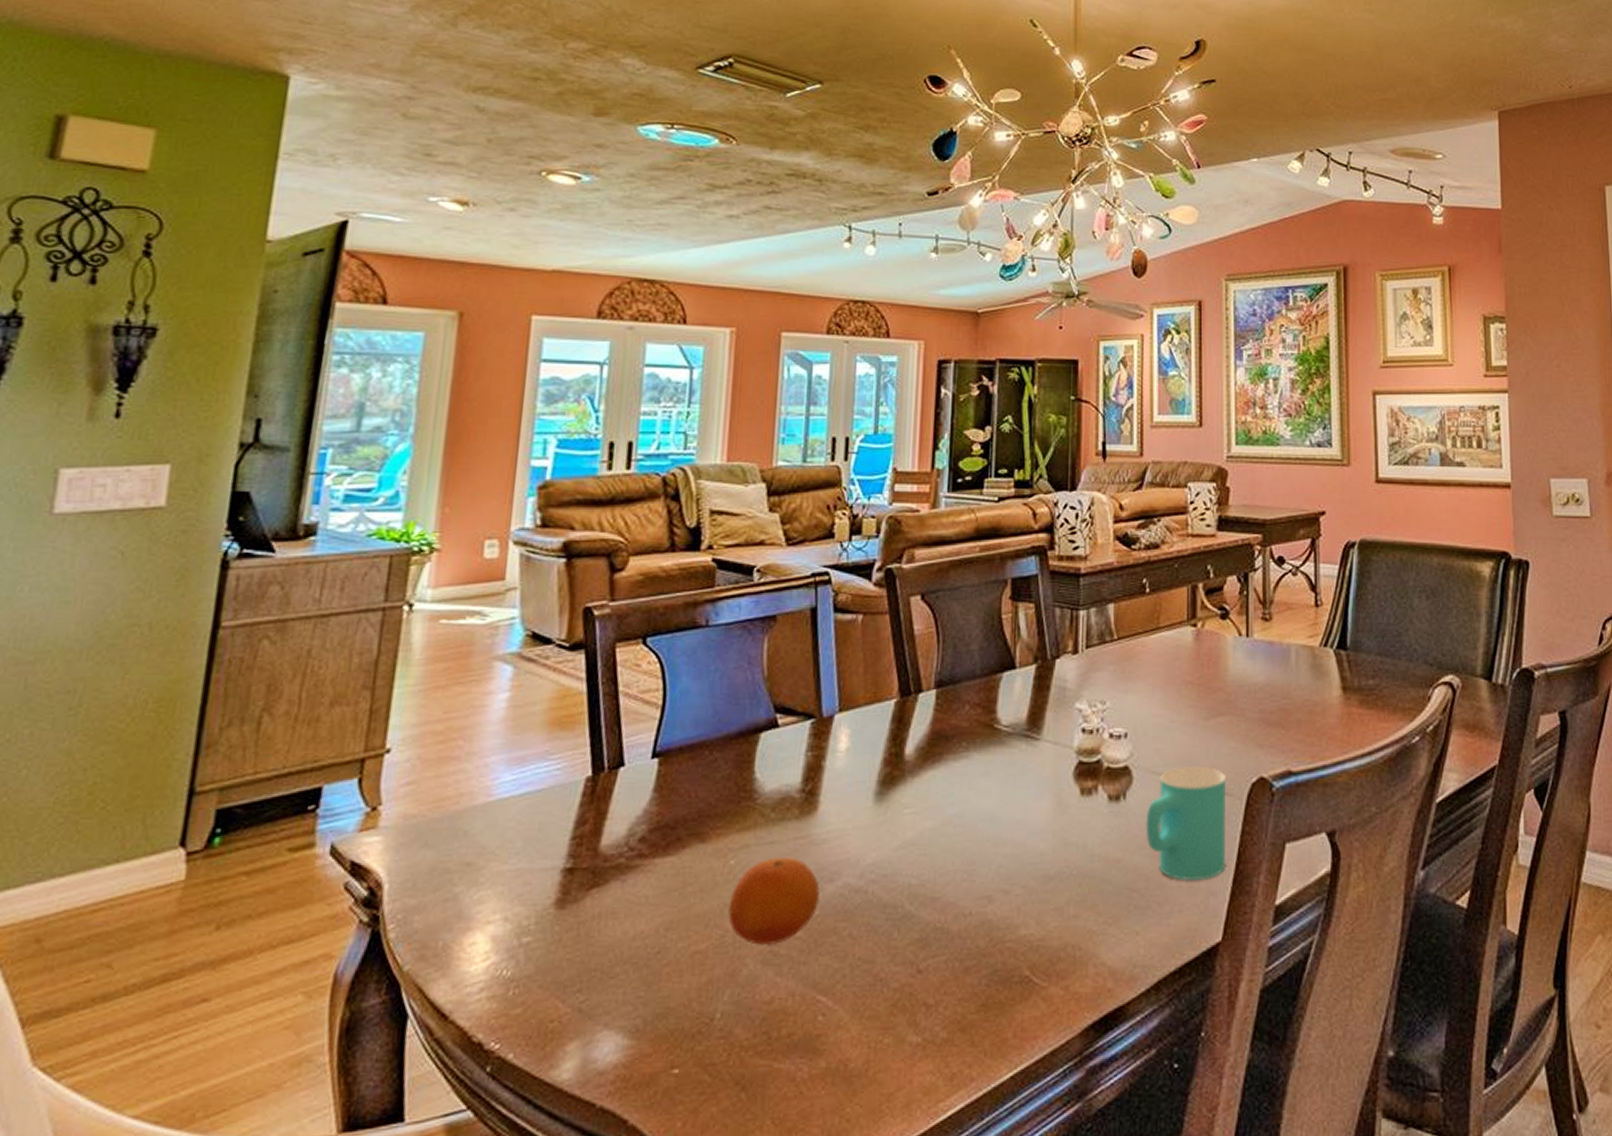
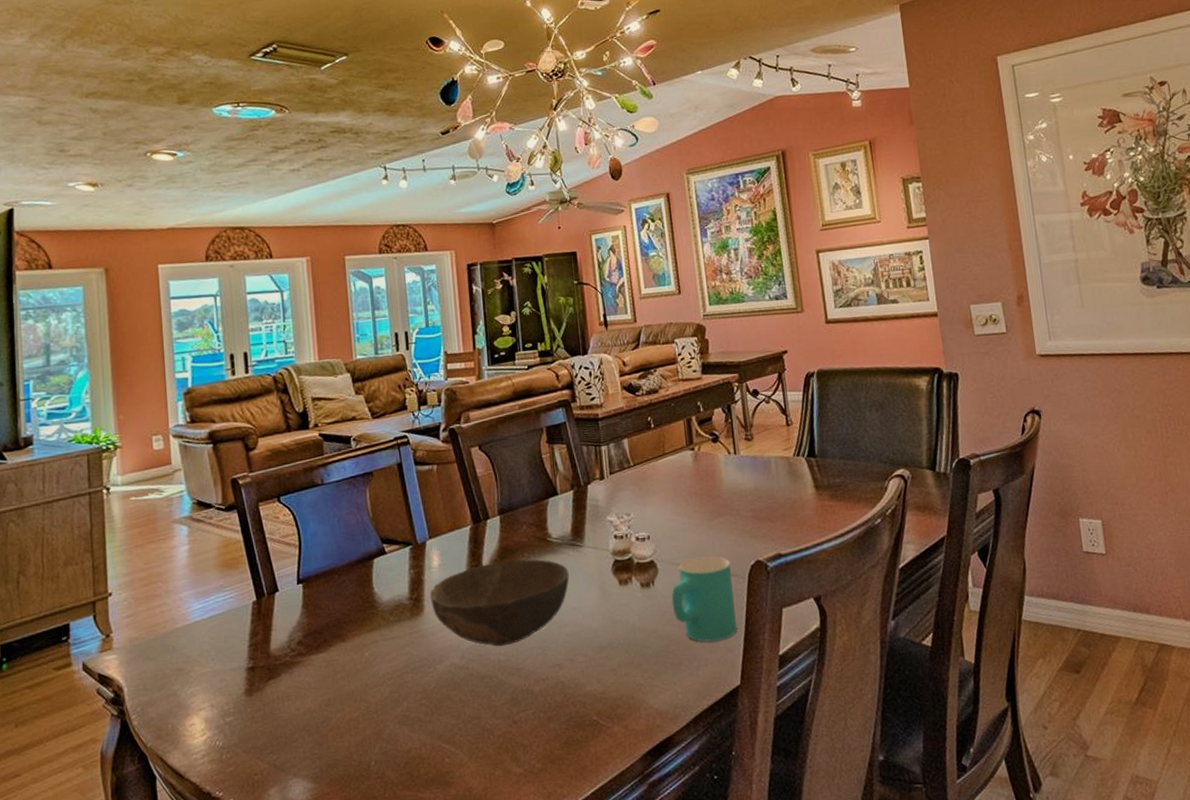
fruit: present [728,856,820,946] -> none [369,647,434,712]
bowl: none [828,751,1017,866] -> present [429,559,570,647]

